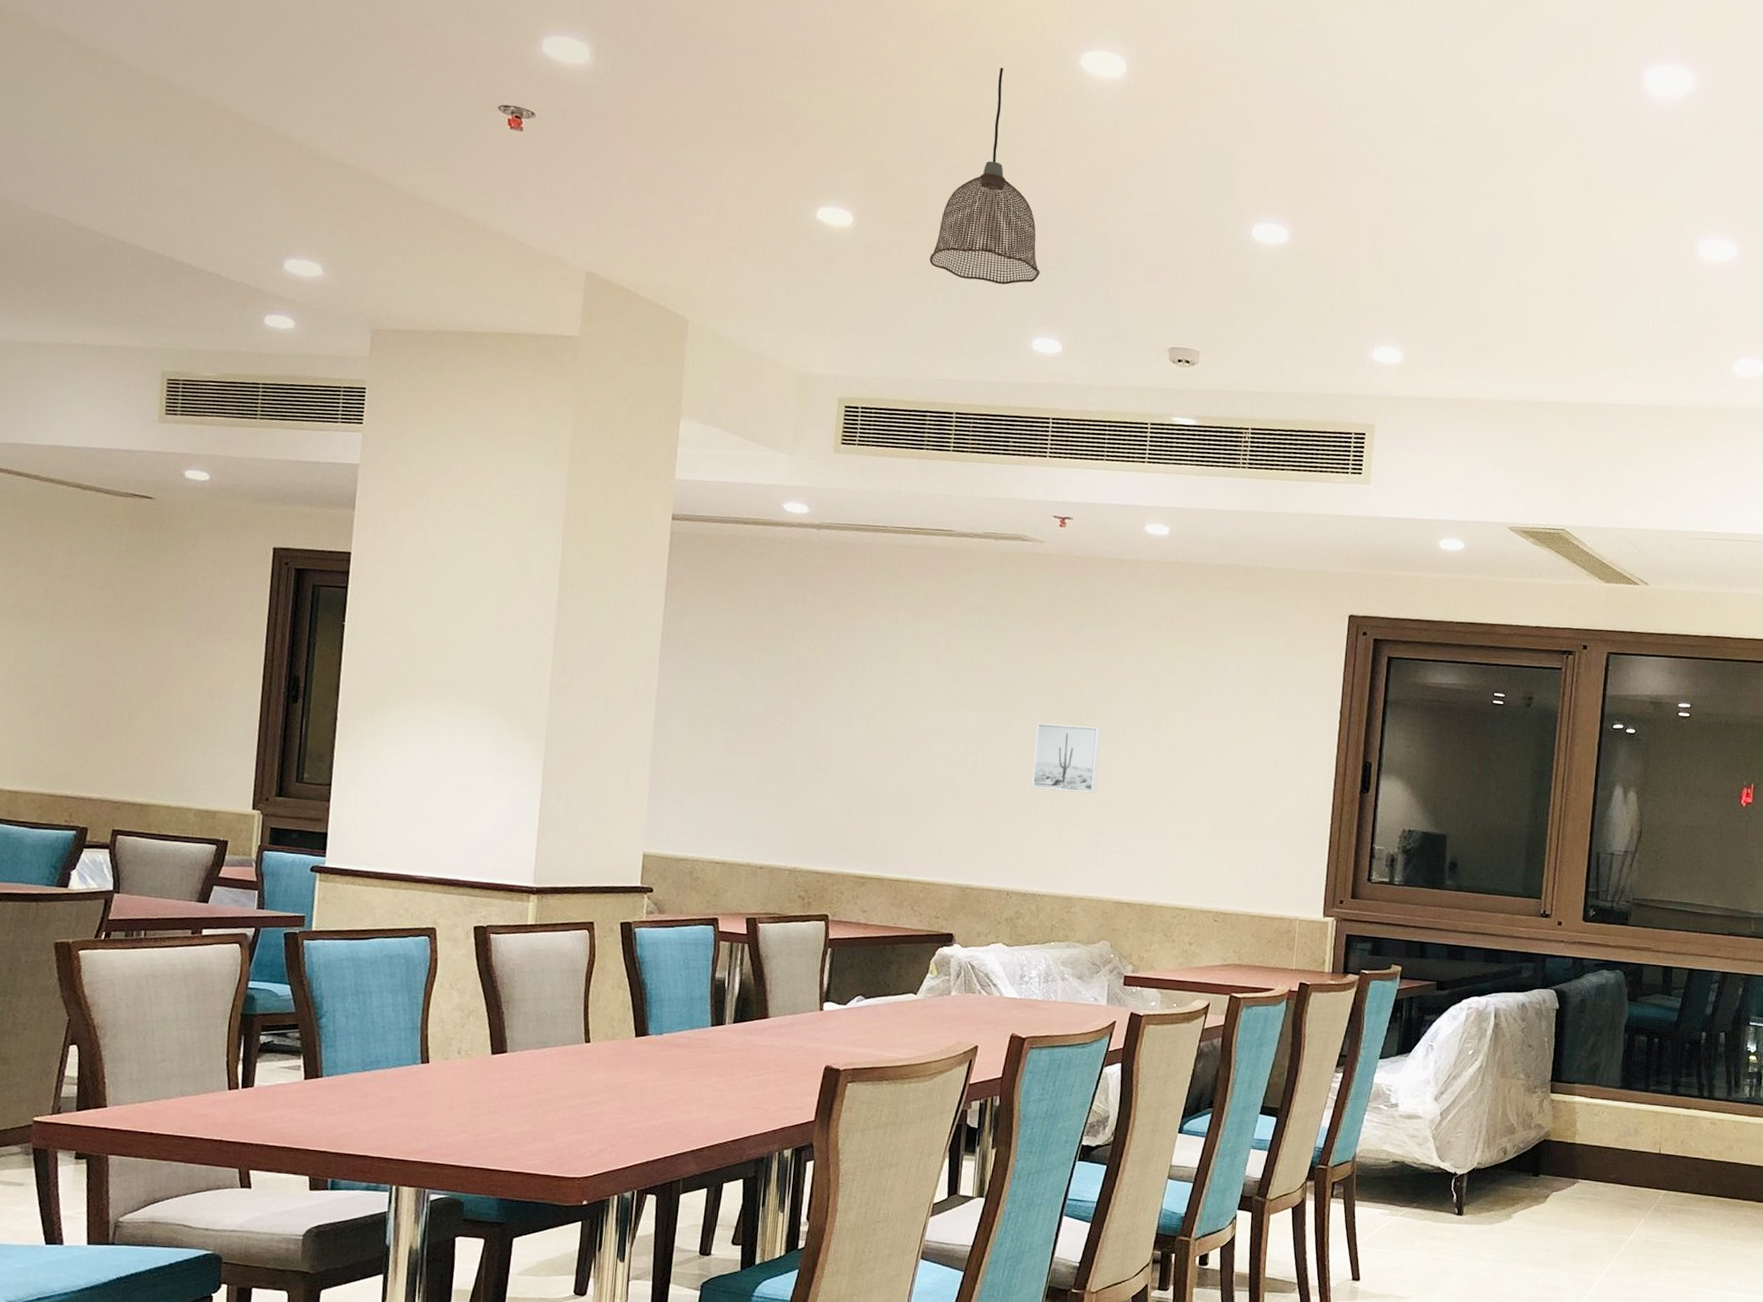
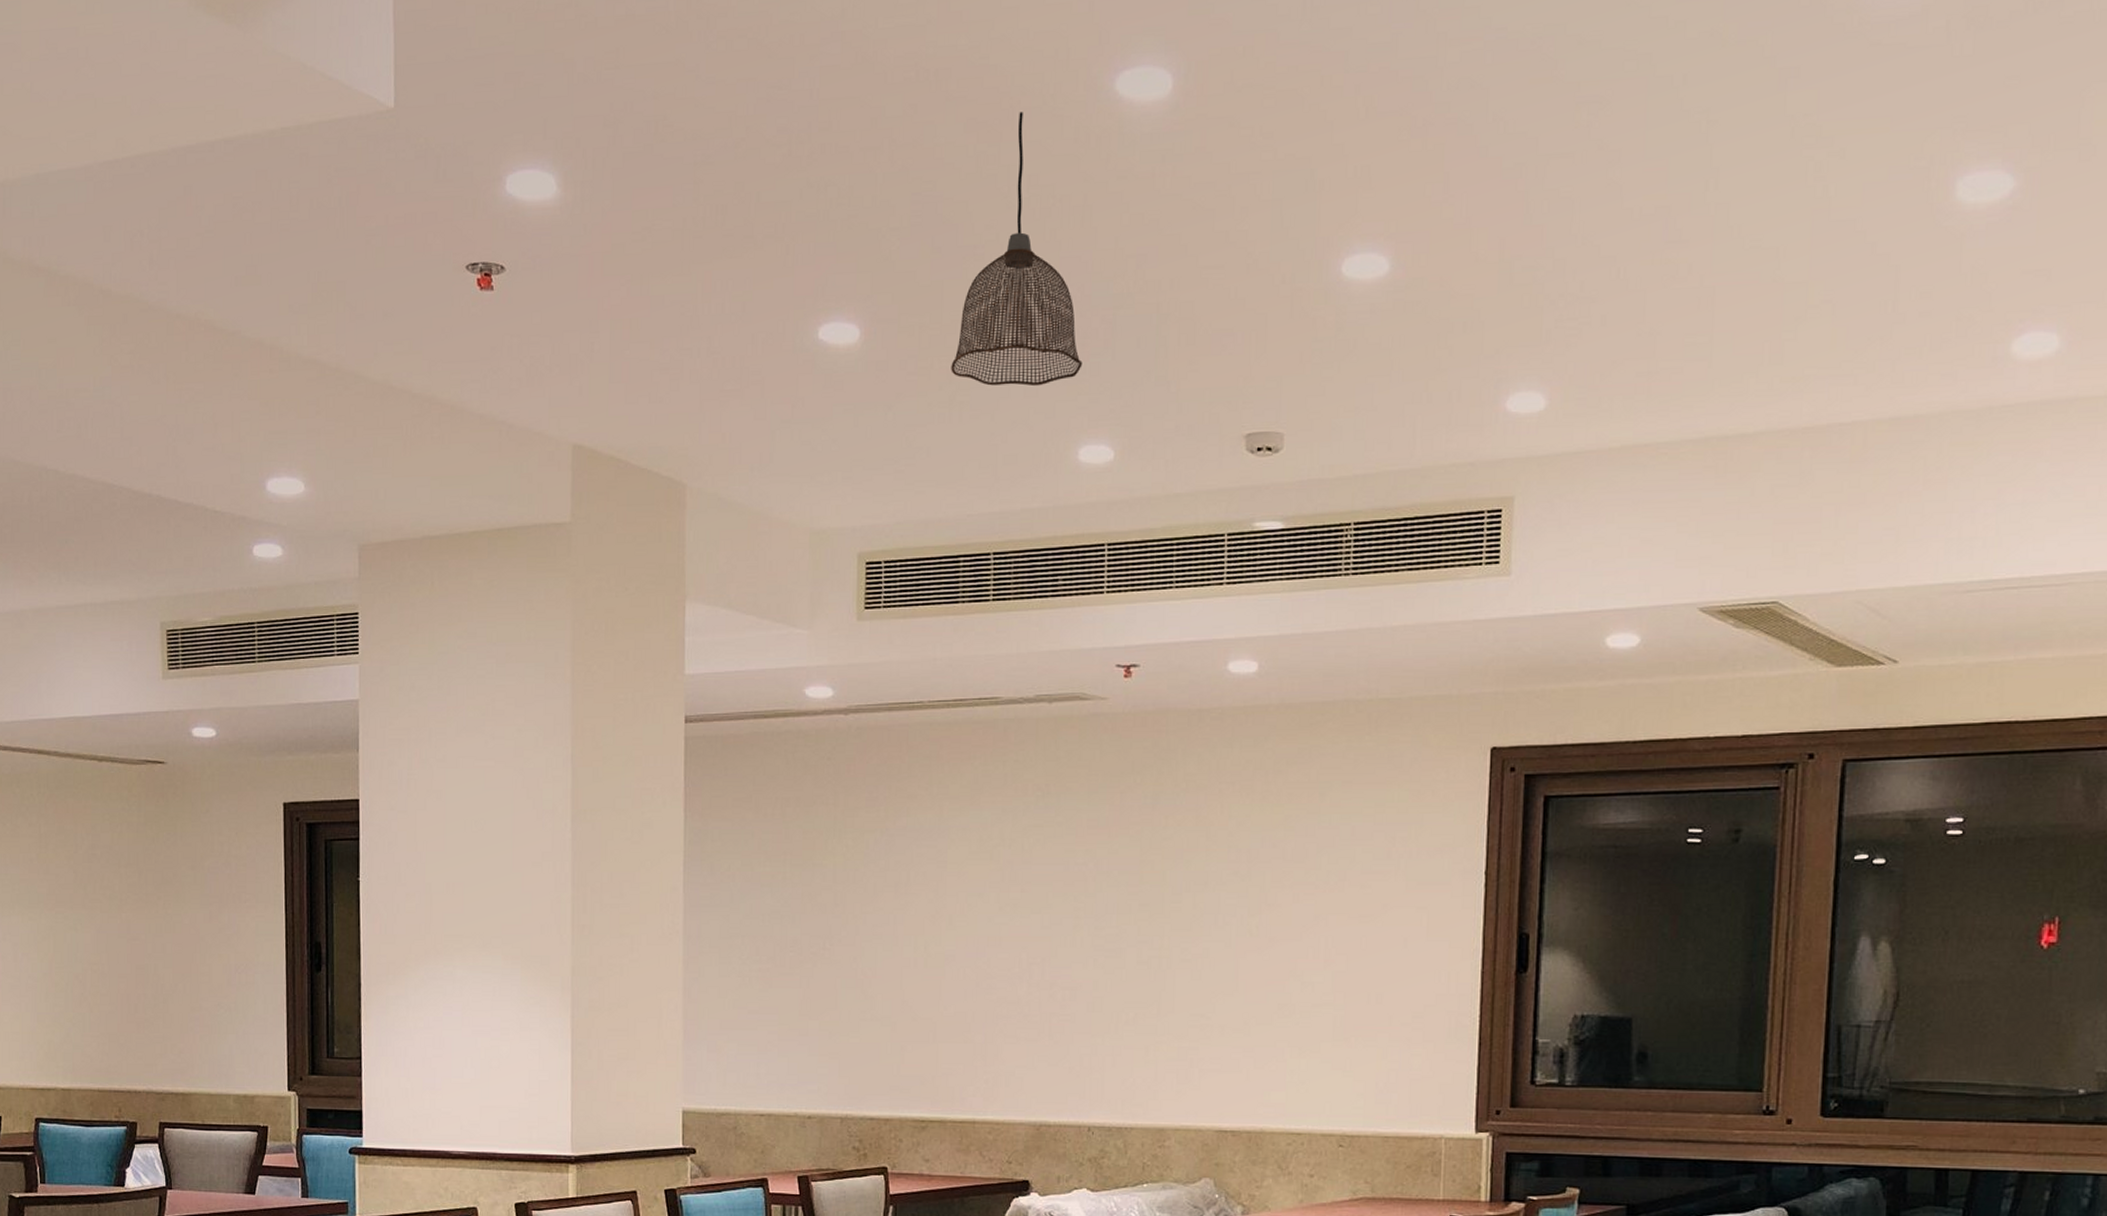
wall art: present [1032,722,1102,794] -> none [1110,919,1189,1001]

